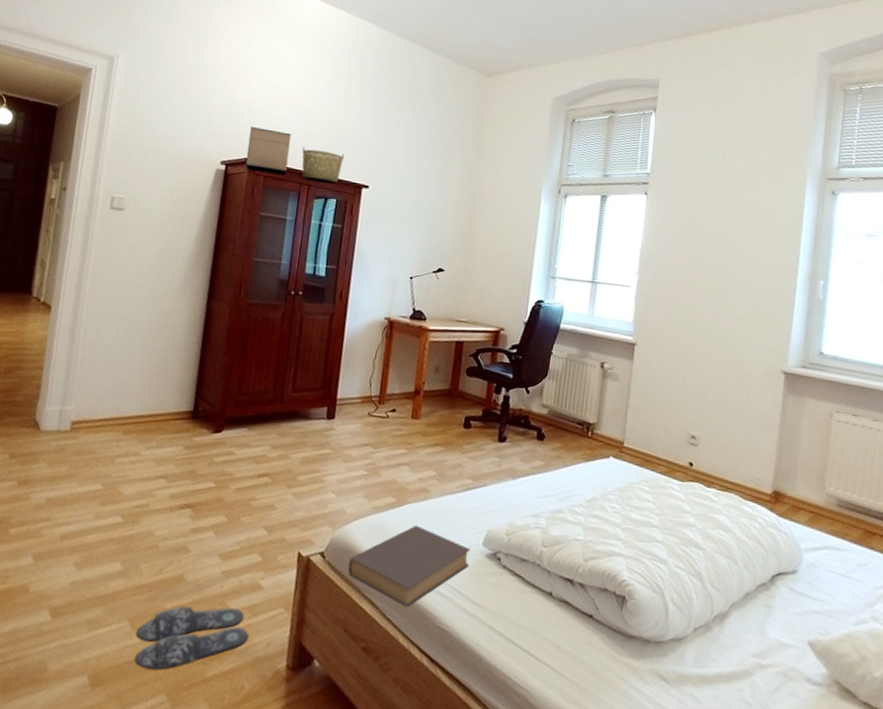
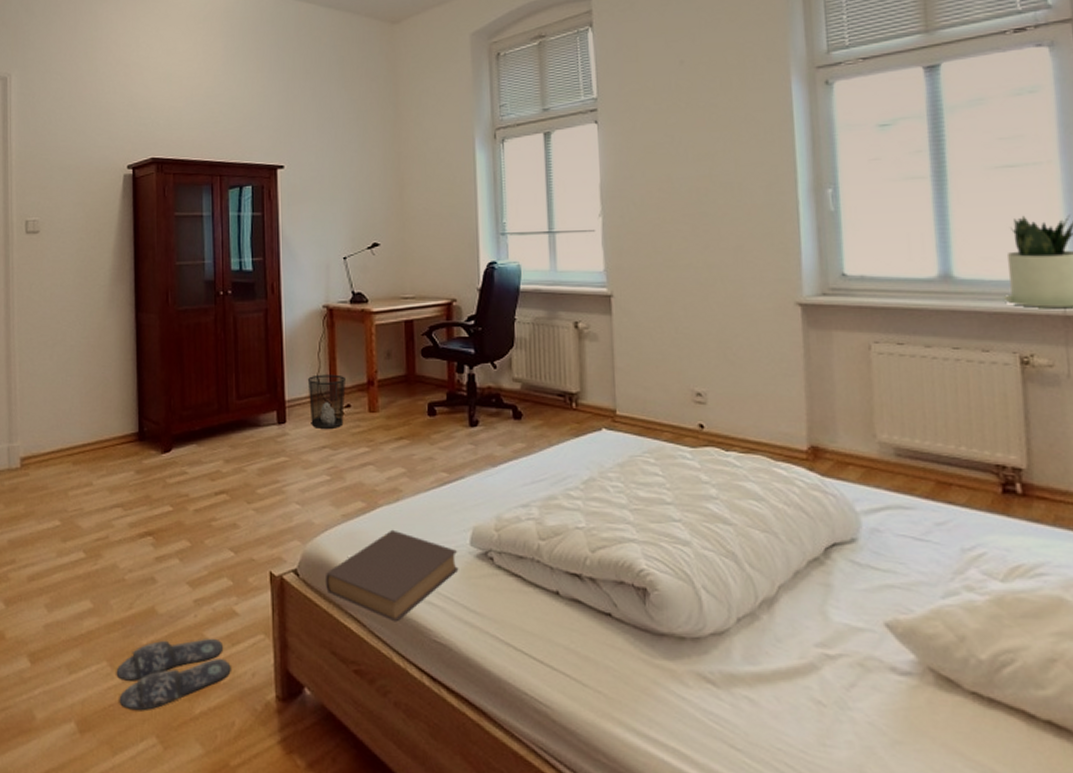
decorative box: present [245,127,292,175] -> none [152,123,195,171]
basket: present [302,146,345,185] -> none [208,135,254,172]
waste bin: none [357,379,395,429] -> present [307,374,346,428]

